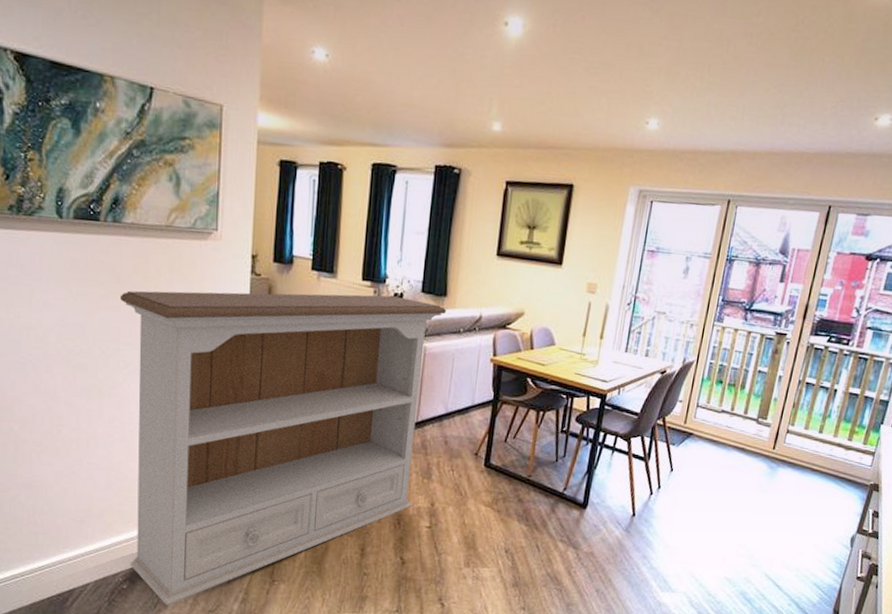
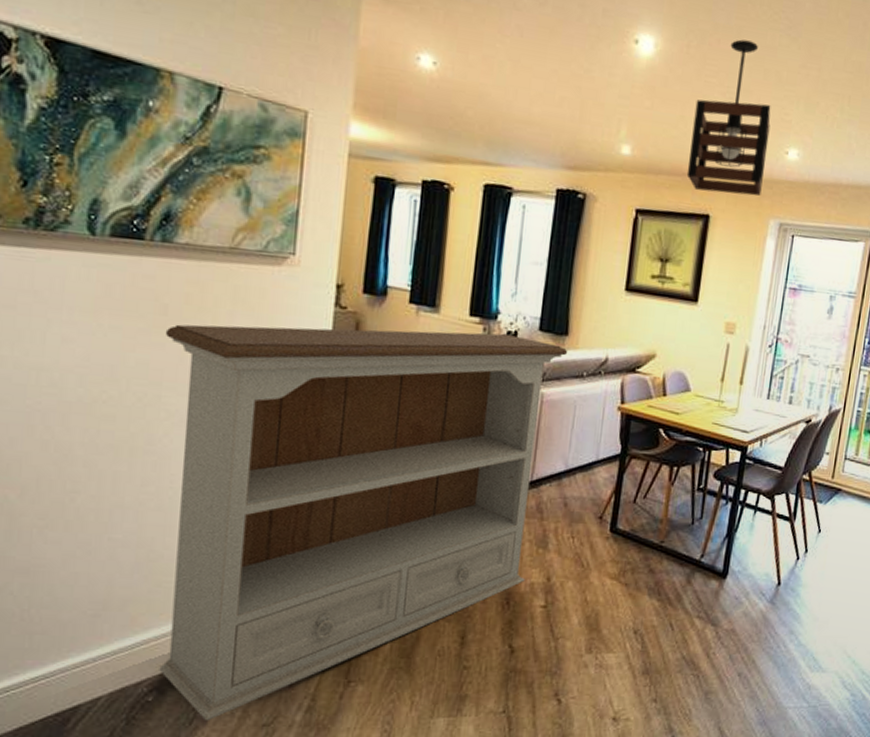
pendant light: none [552,15,633,165] -> present [686,39,771,196]

